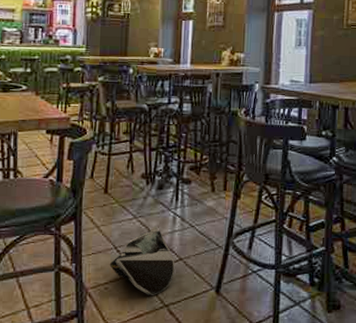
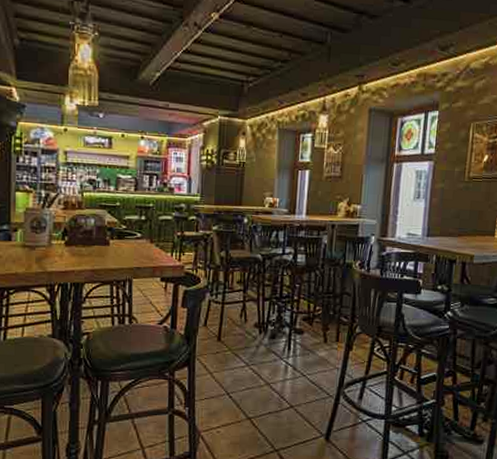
bag: present [109,226,175,295] -> none [221,374,286,440]

